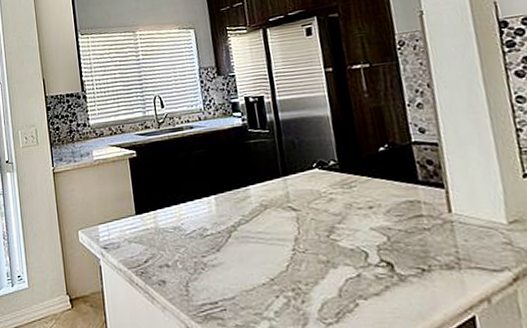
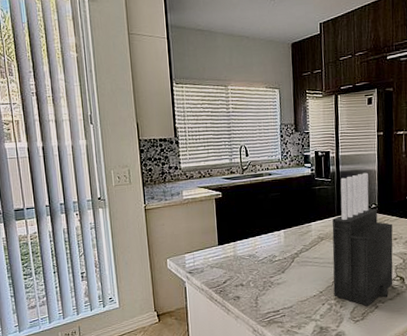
knife block: none [277,119,377,304] -> present [332,172,393,307]

